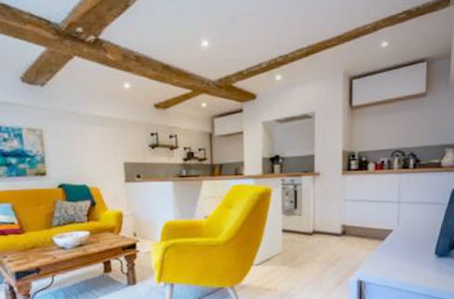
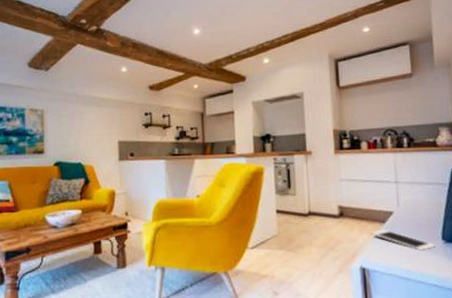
cell phone: none [371,245,428,265] -> present [371,229,435,251]

